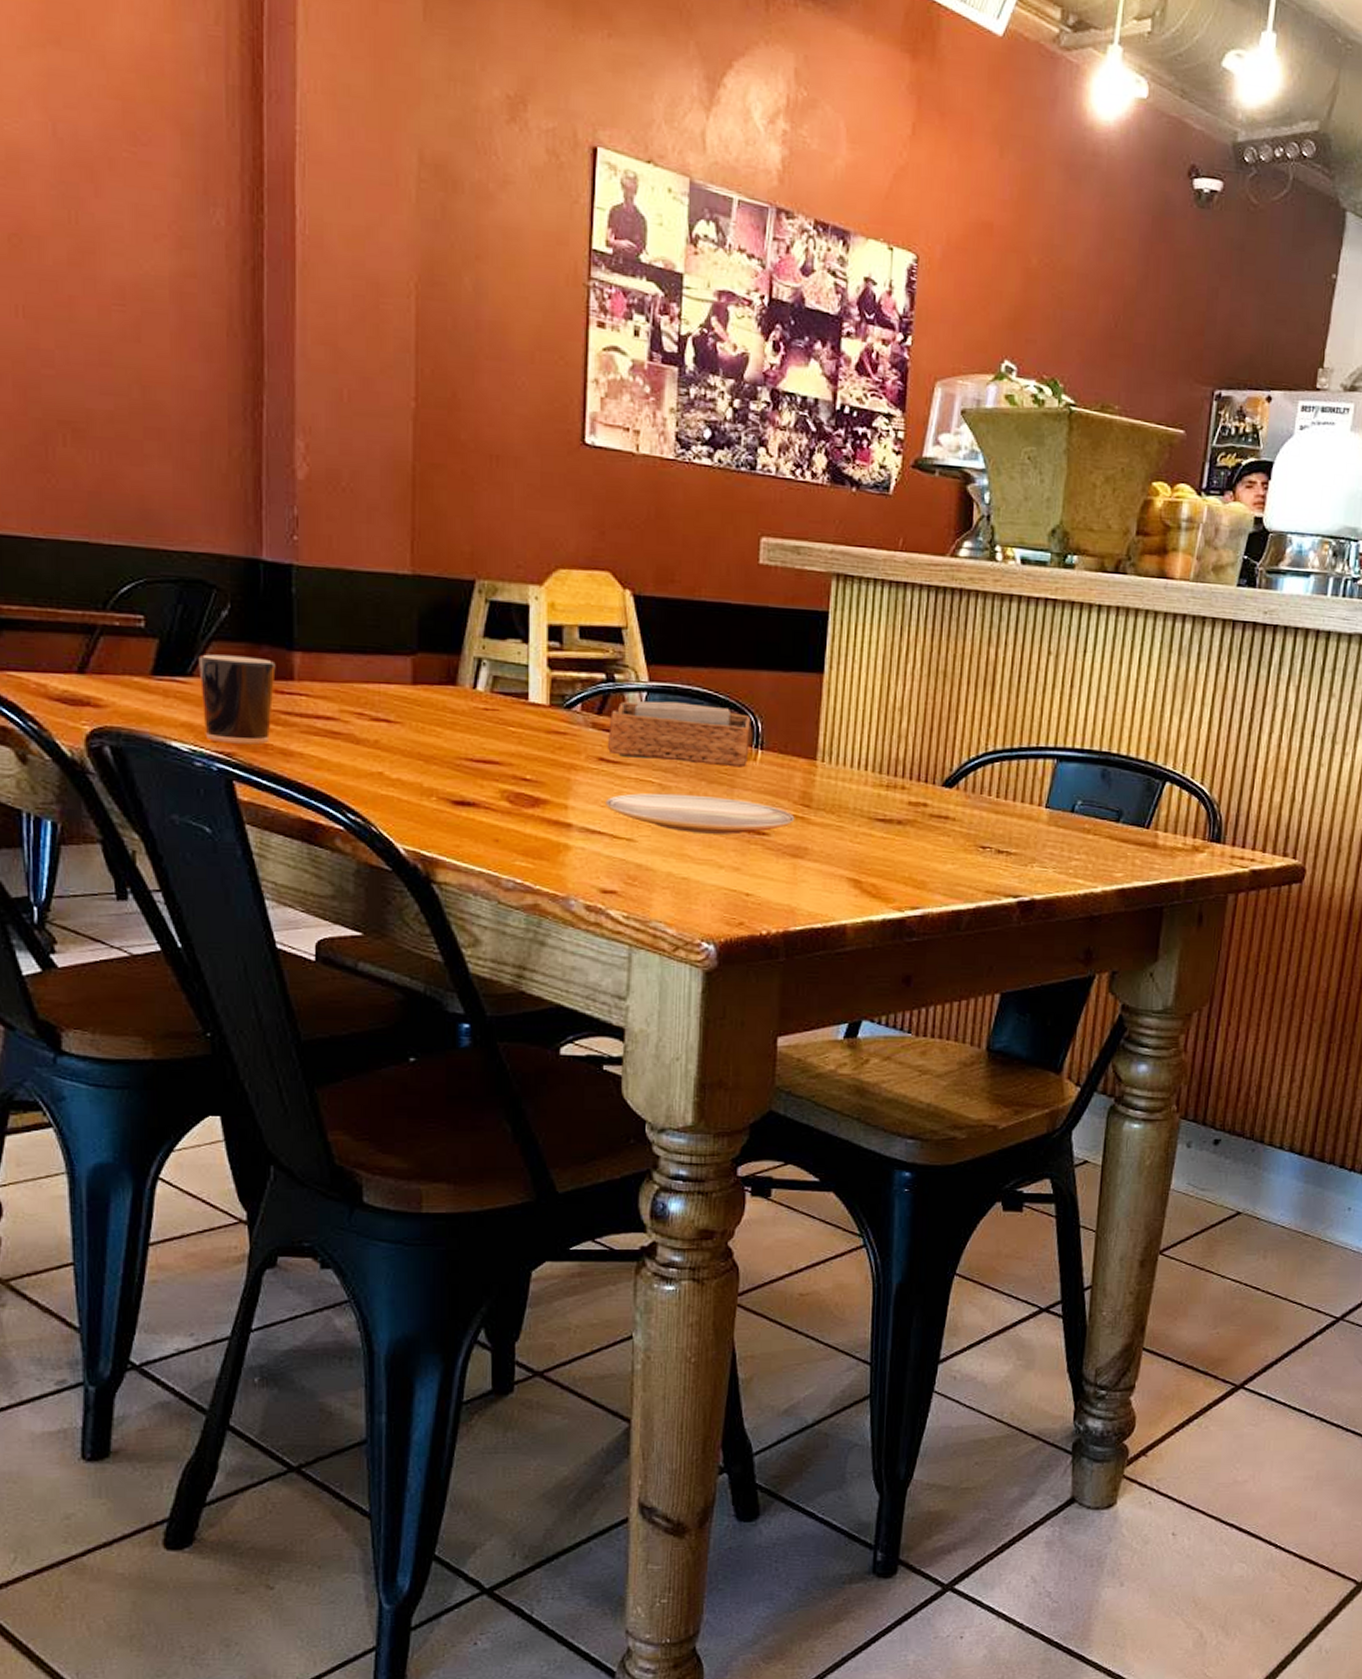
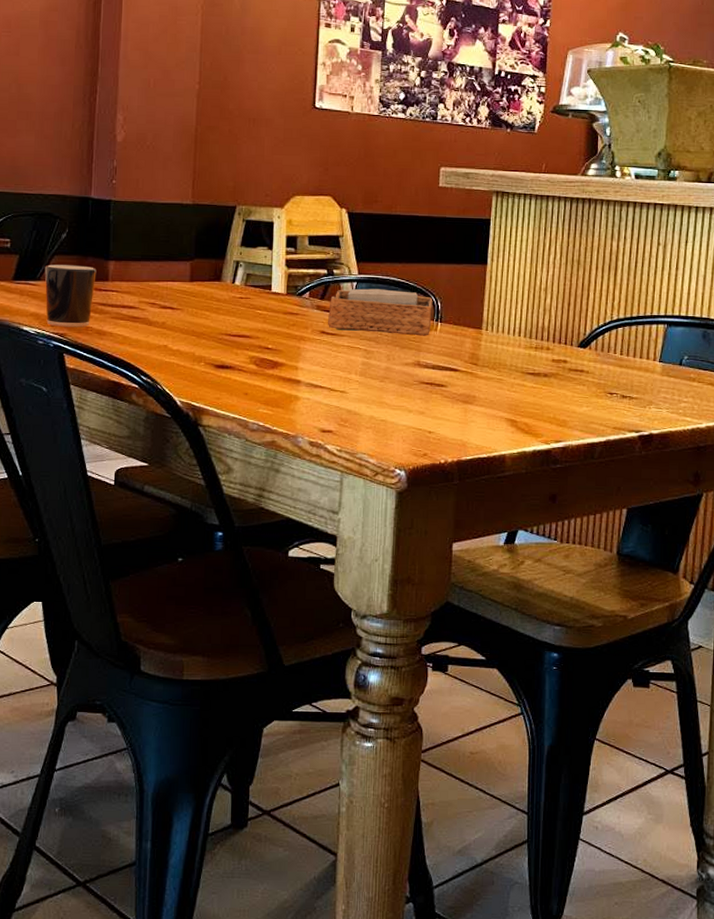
plate: present [606,793,795,835] -> none [326,356,466,387]

